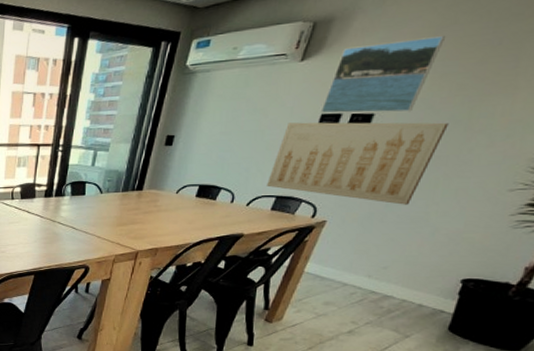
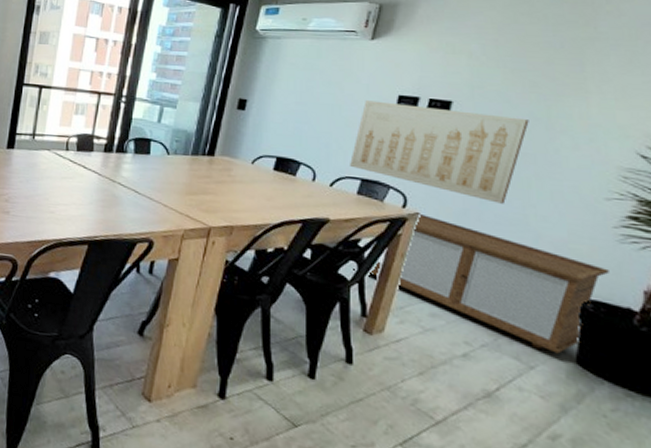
storage cabinet: none [275,221,497,324] -> present [370,213,609,354]
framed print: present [320,35,445,114] -> none [397,32,508,104]

